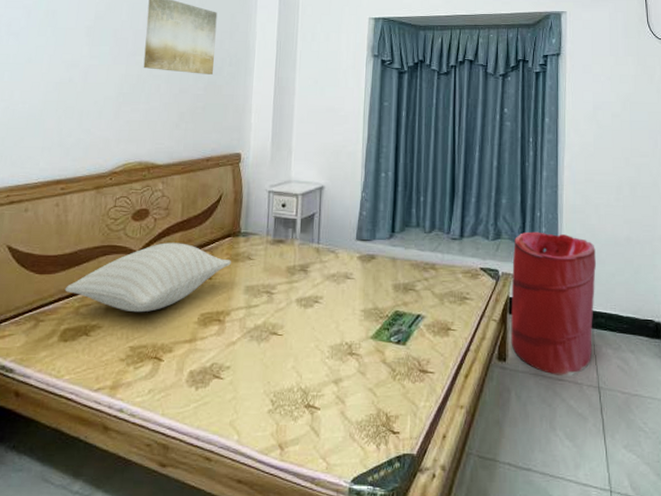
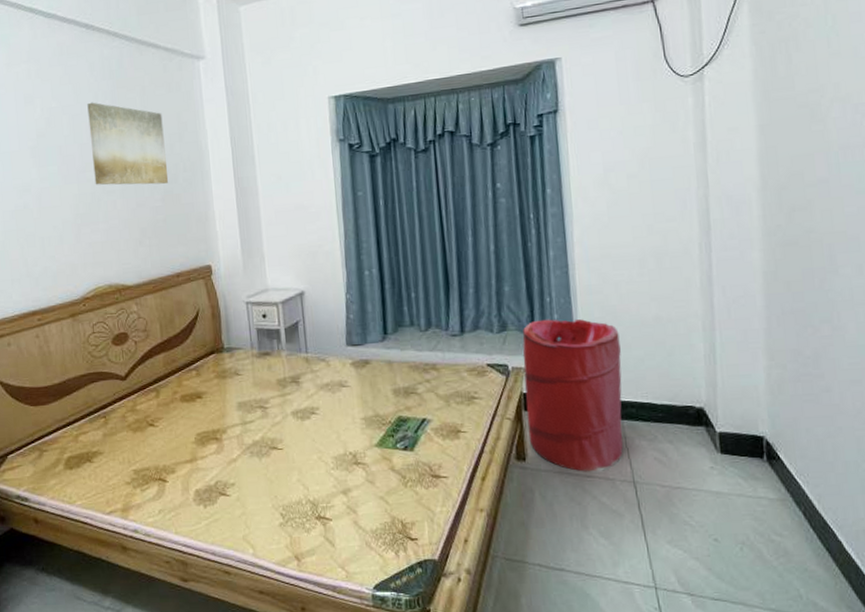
pillow: present [64,242,231,313] -> none [60,364,219,437]

